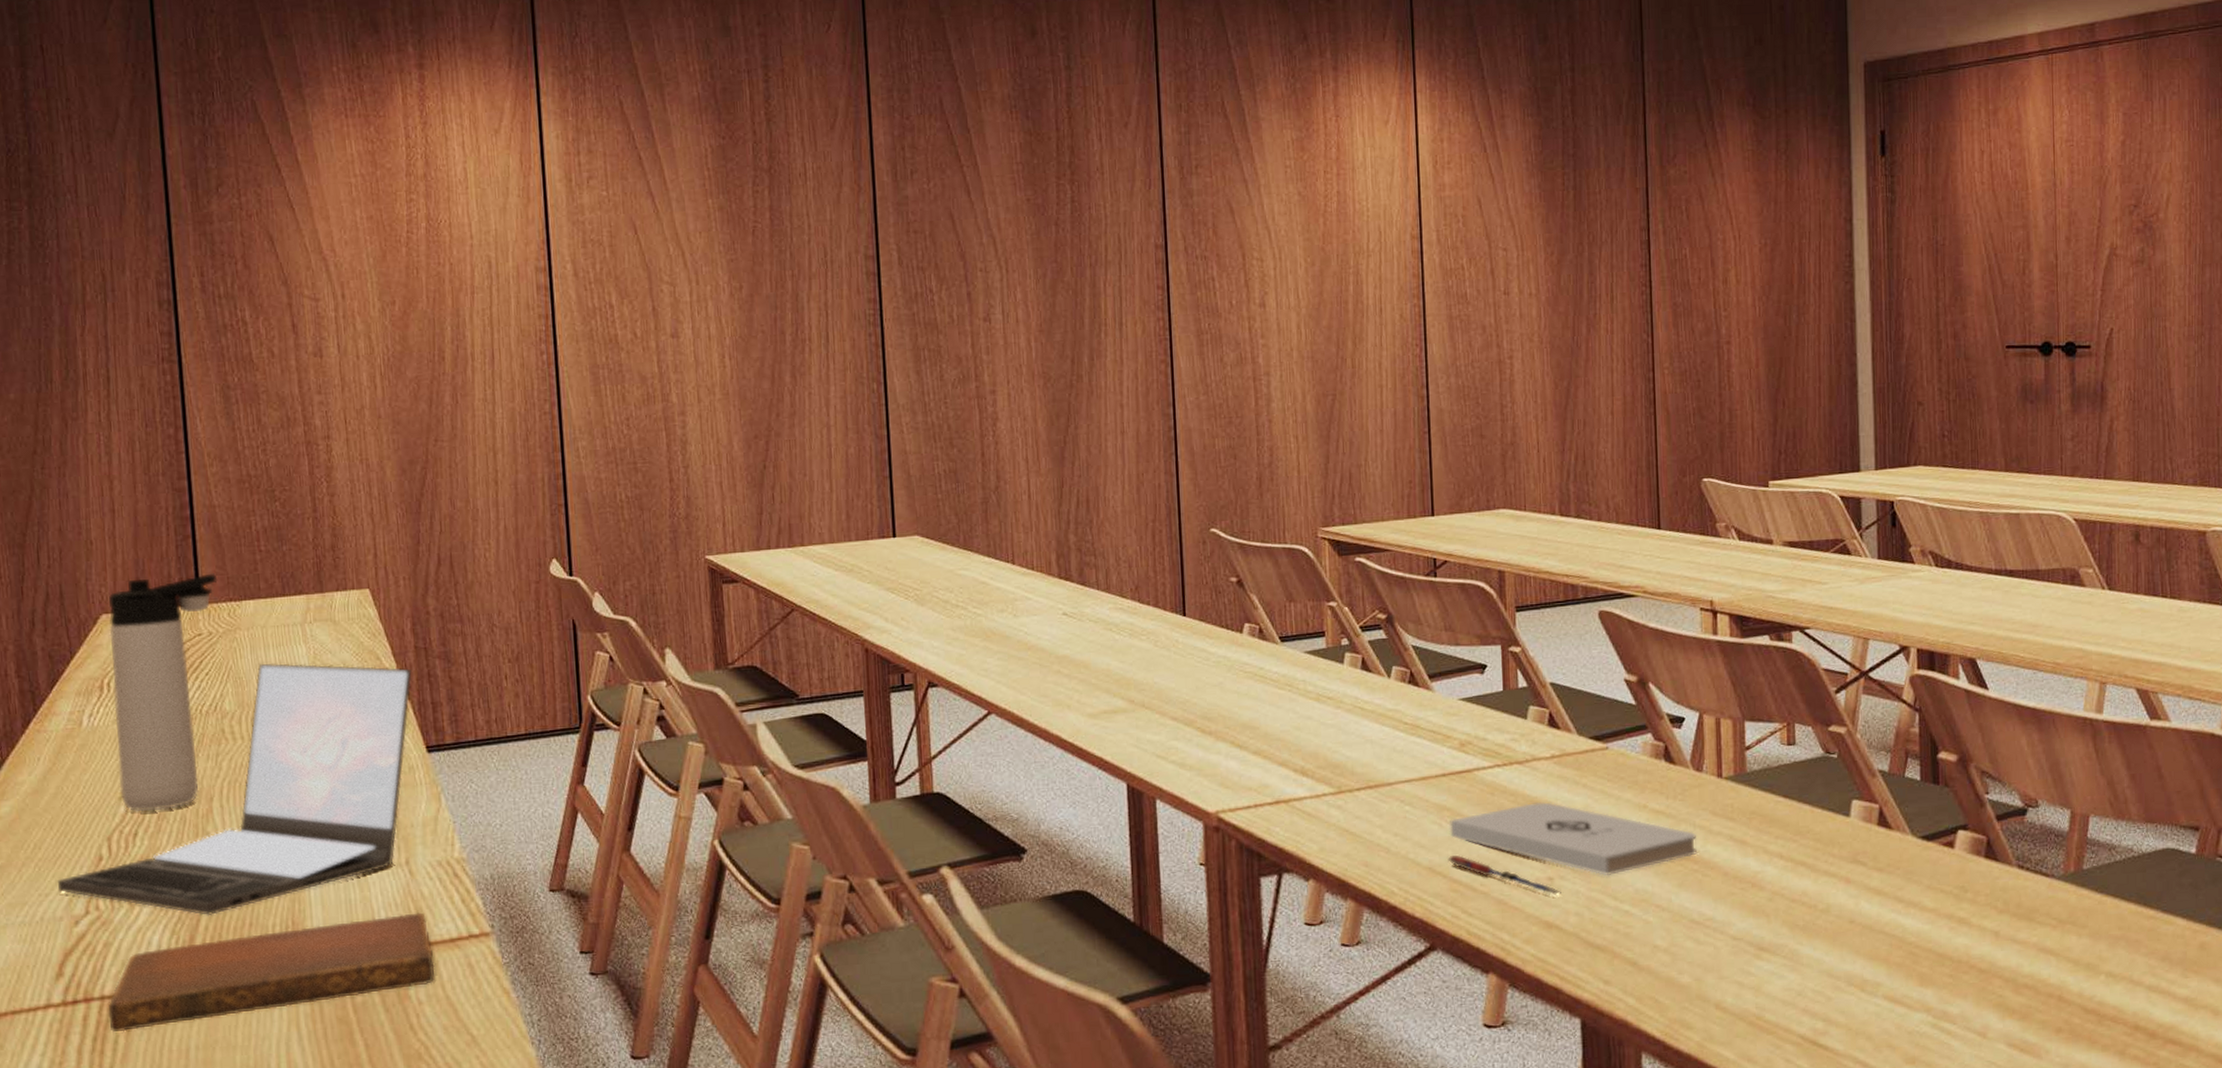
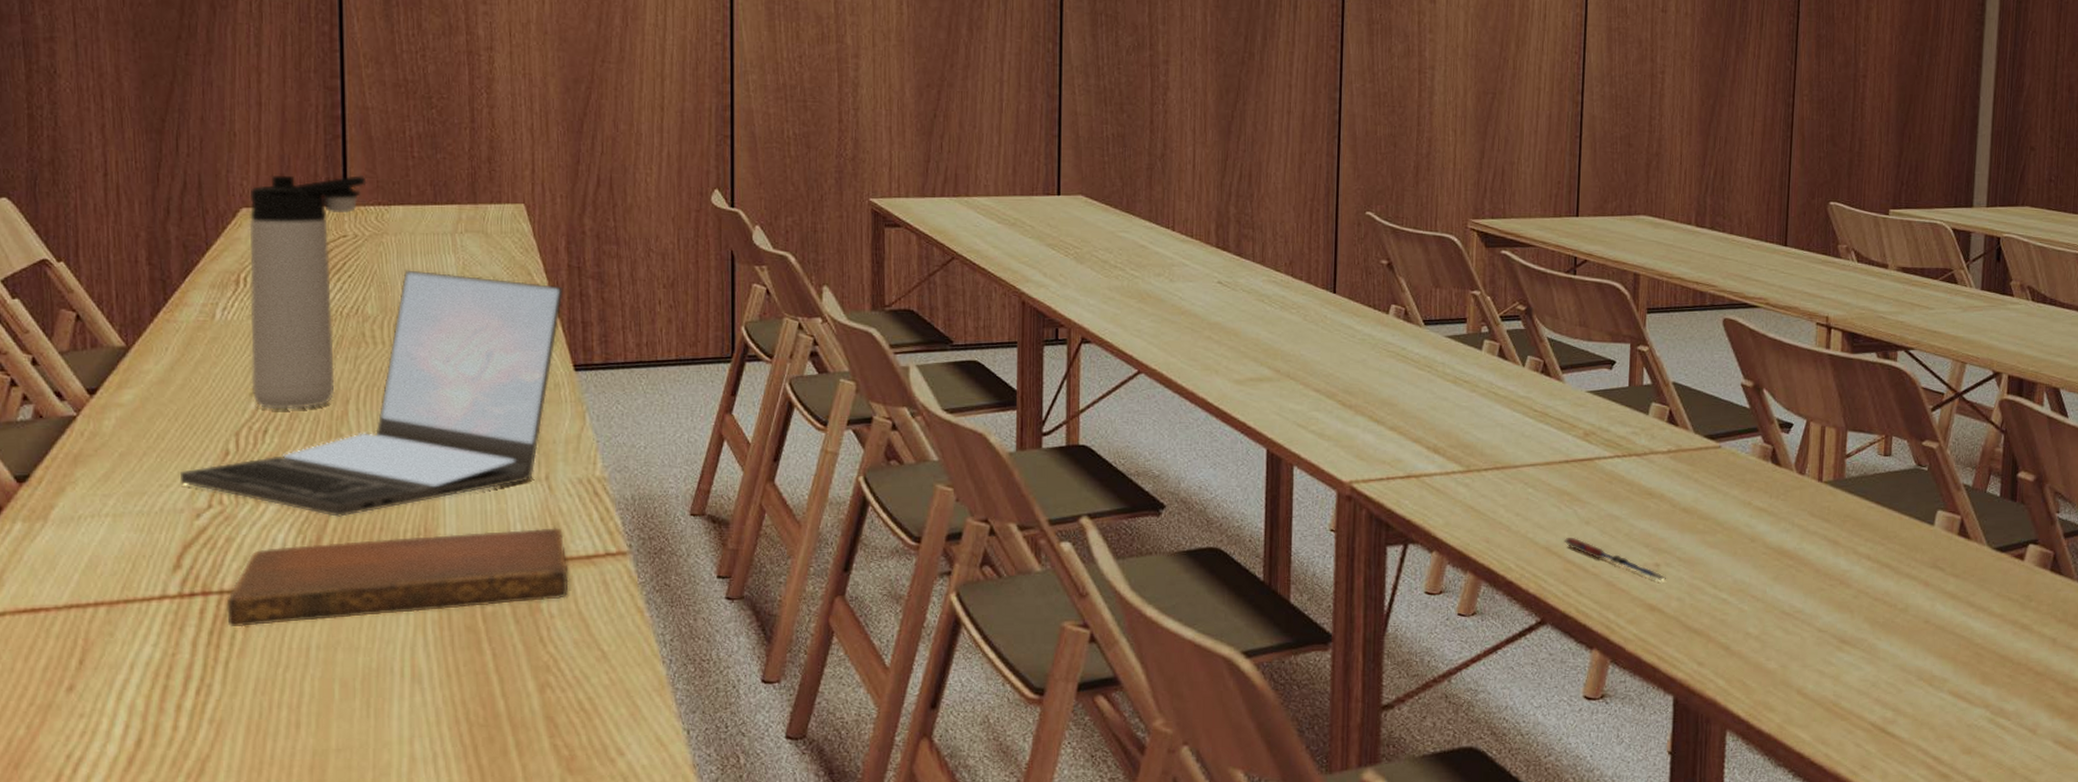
notepad: present [1450,802,1697,876] -> none [1568,493,1794,566]

